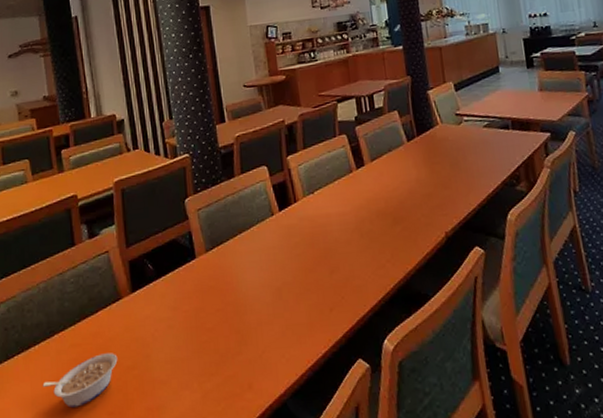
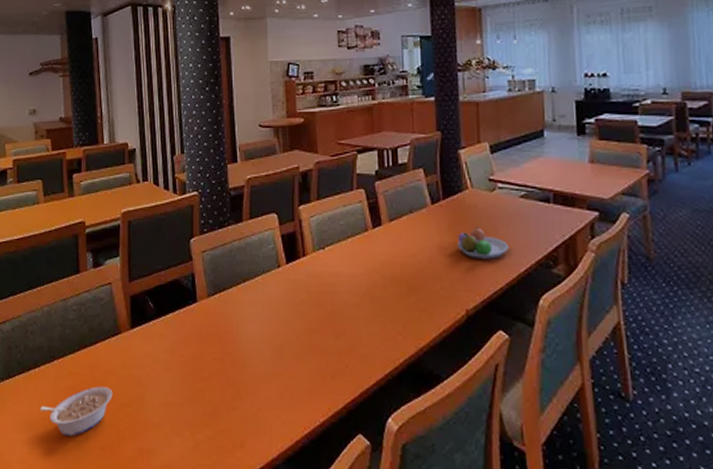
fruit bowl: none [432,157,478,186] -> present [457,227,510,259]

